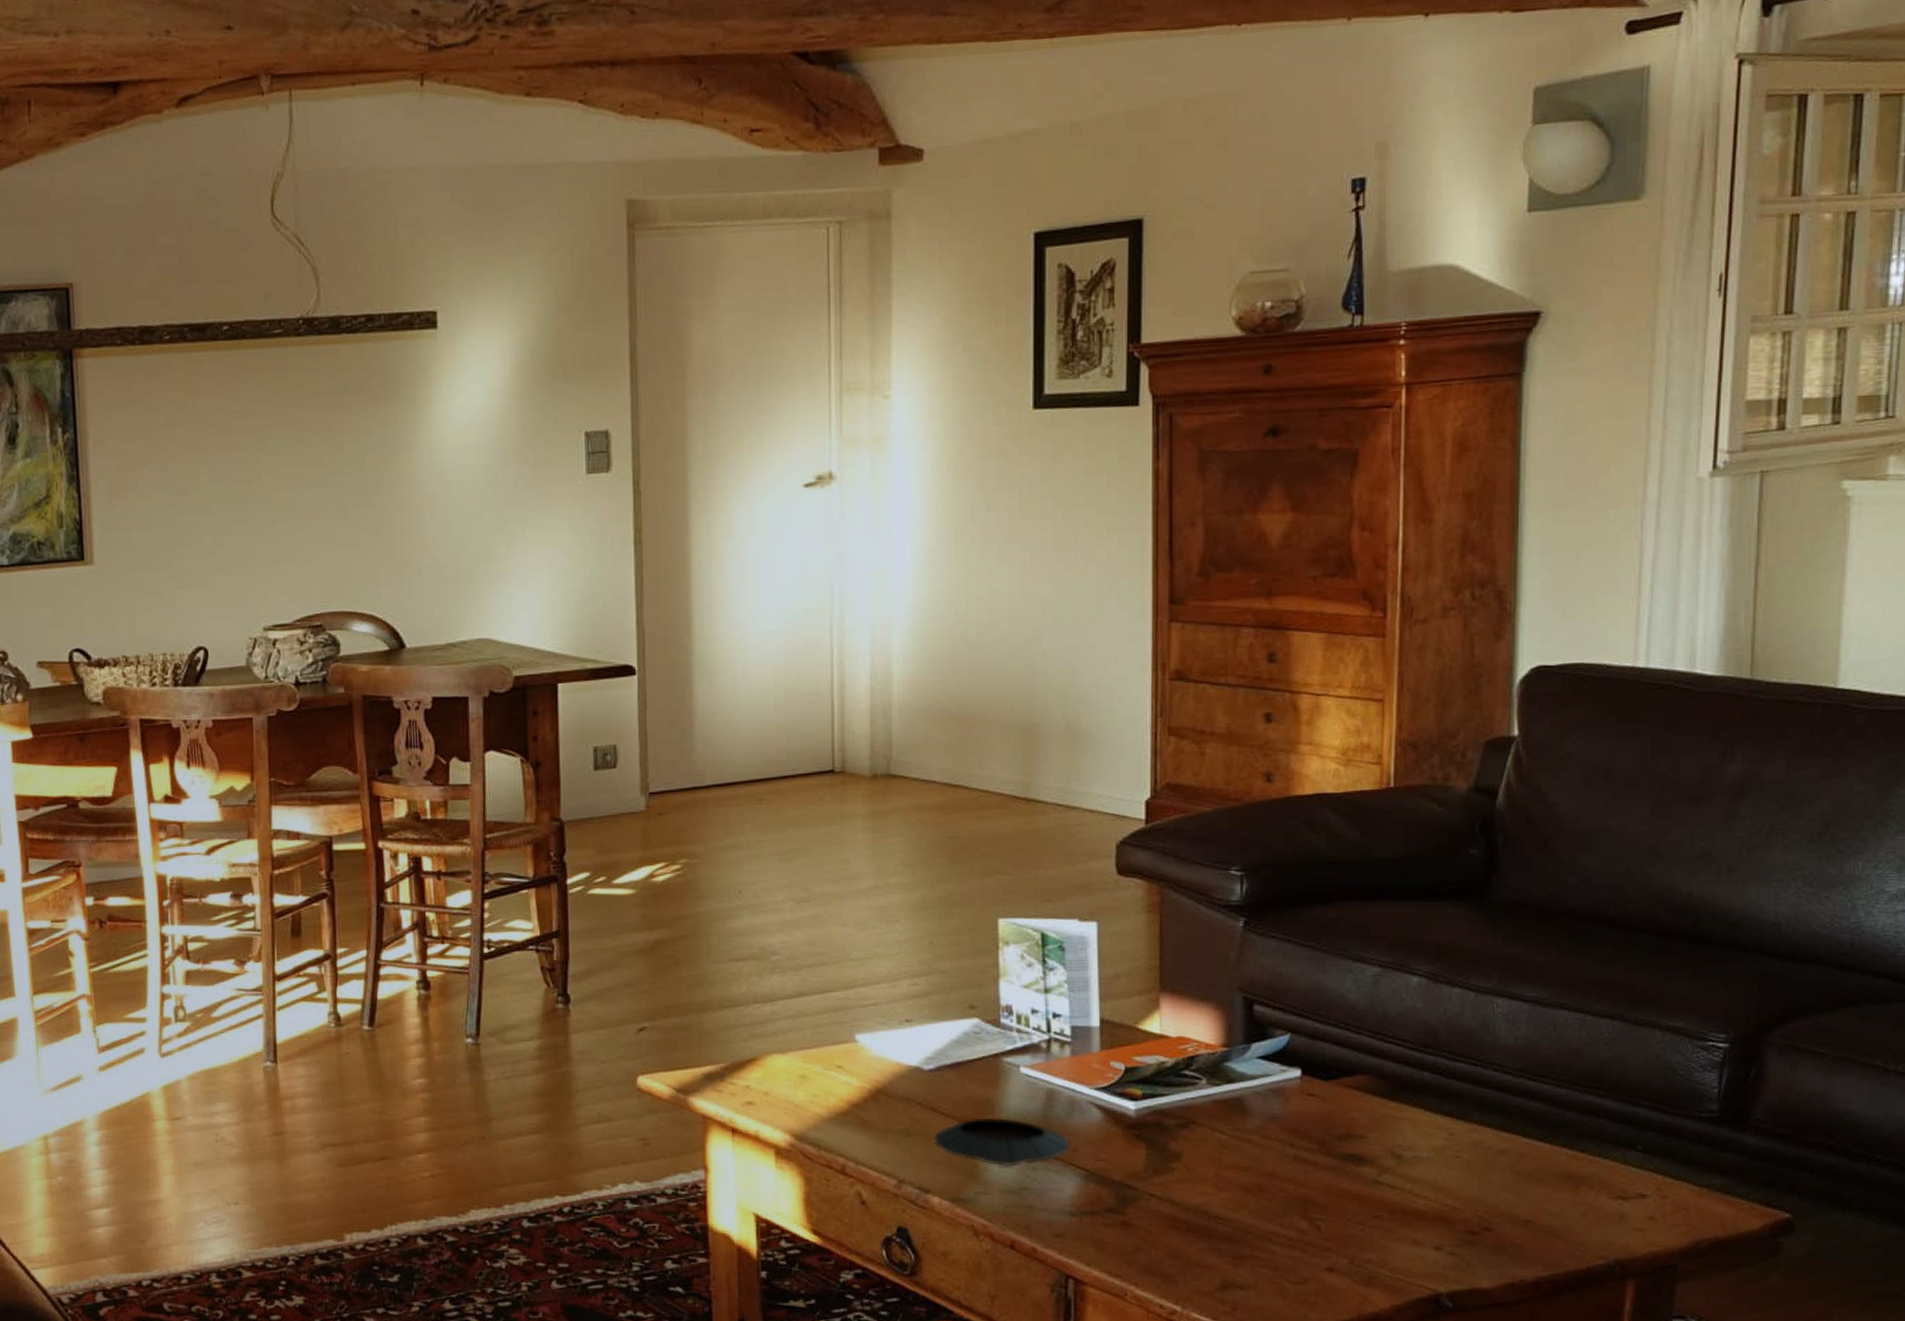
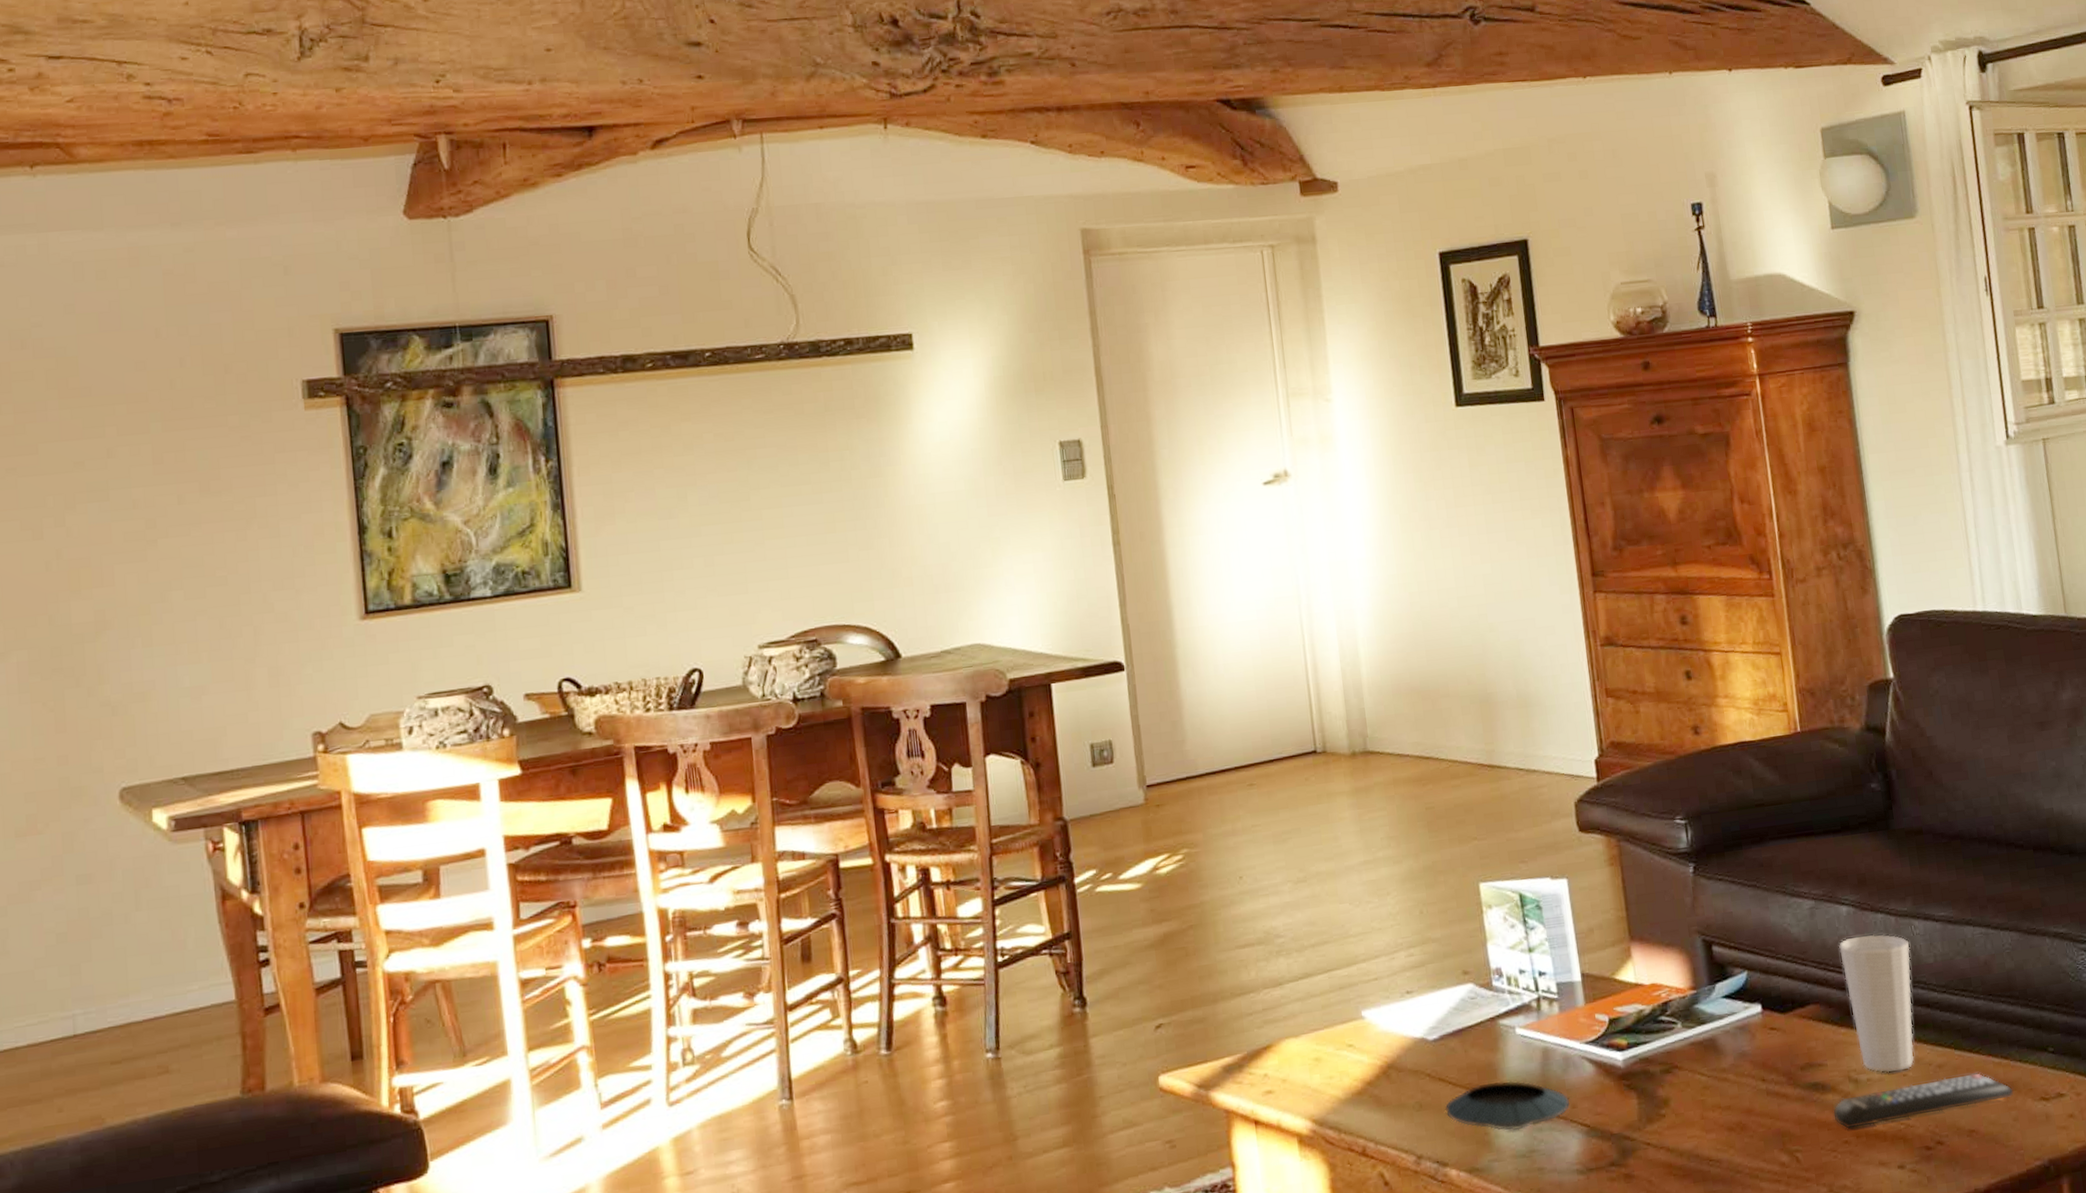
remote control: none [1367,1163,1586,1204] -> present [1833,1072,2014,1129]
cup: none [1402,1008,1488,1153] -> present [1839,934,1914,1073]

